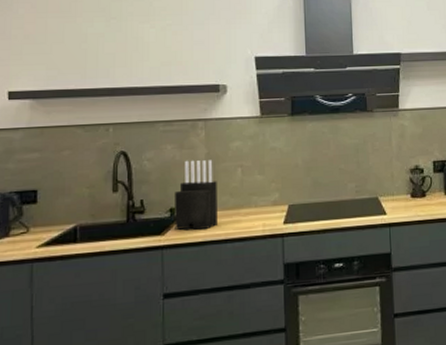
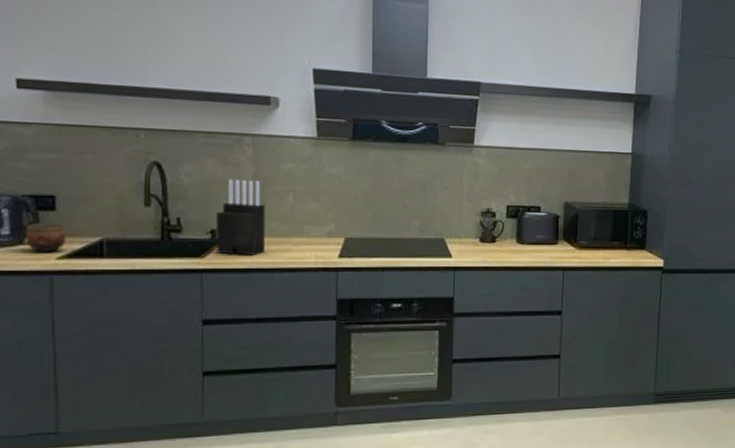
bowl: none [11,214,46,243] -> present [26,222,66,252]

